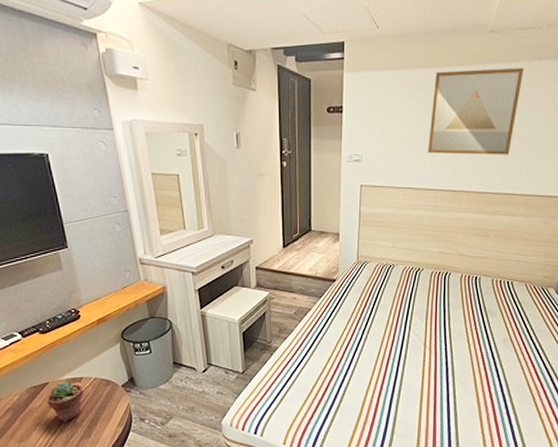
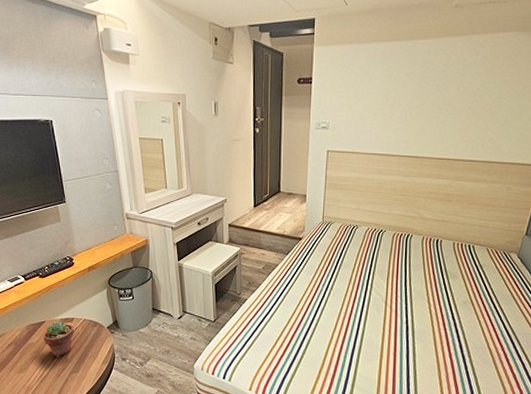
wall art: present [428,67,524,155] -> none [392,40,489,123]

